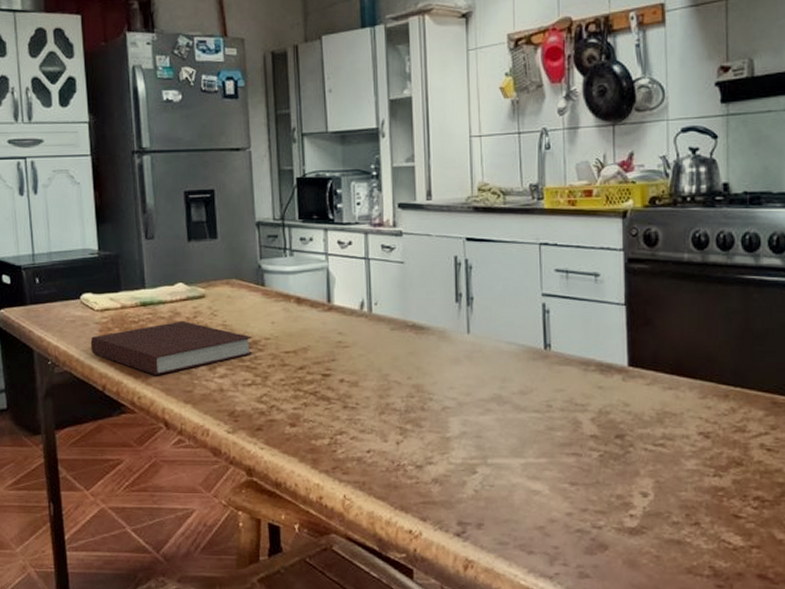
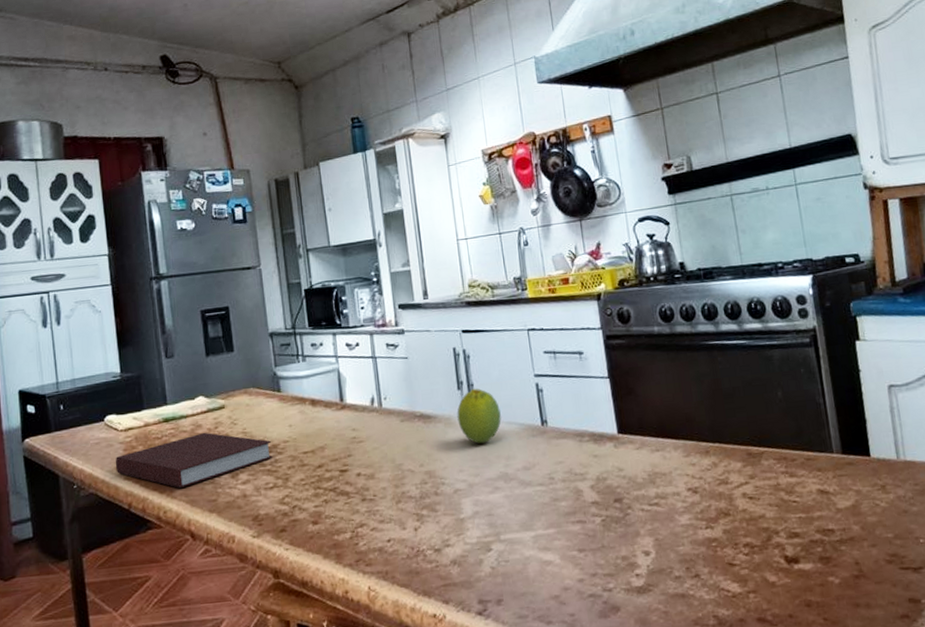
fruit: none [452,302,500,361] -> present [457,388,502,444]

